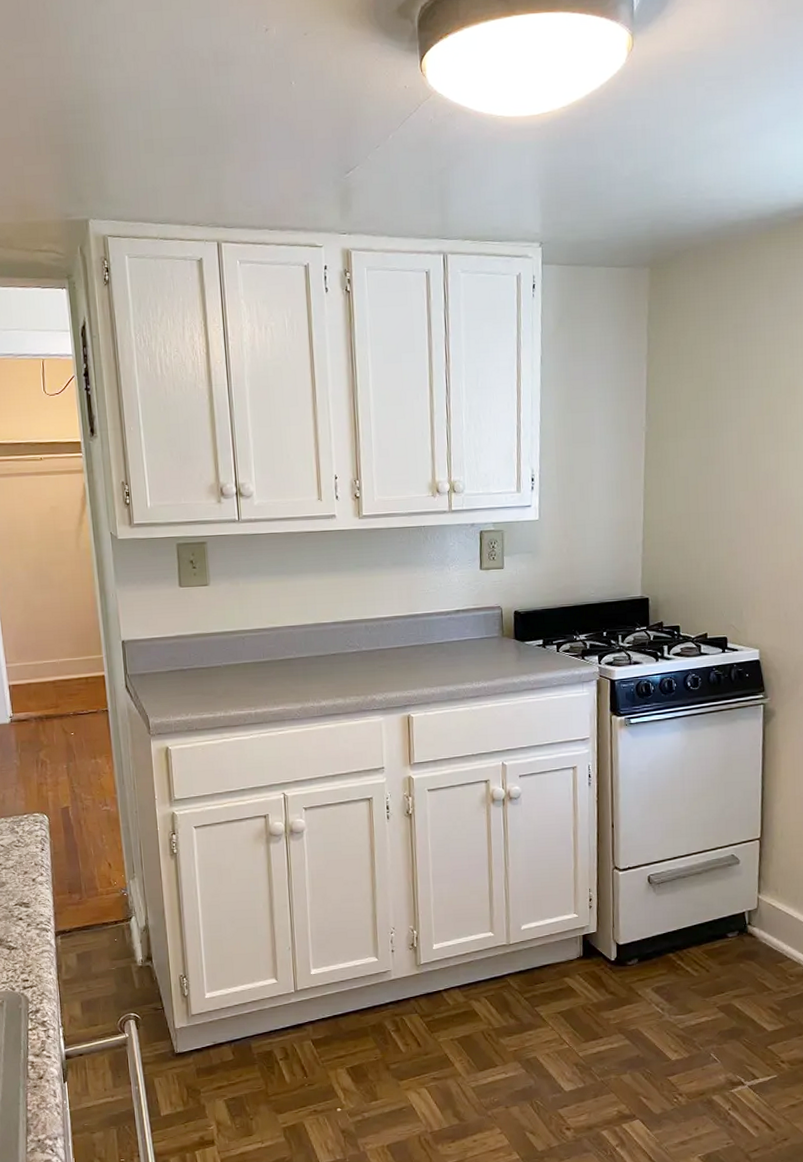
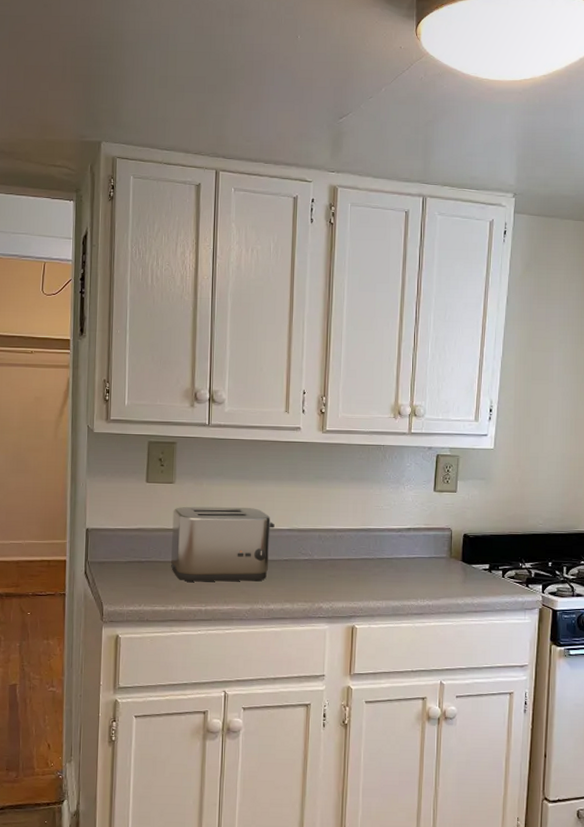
toaster: none [211,603,319,686] -> present [171,506,275,582]

